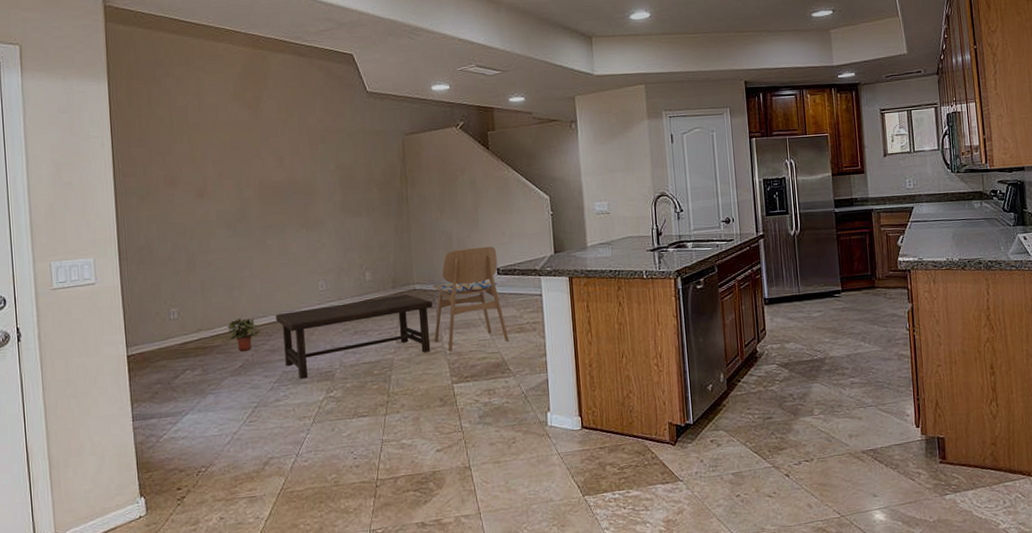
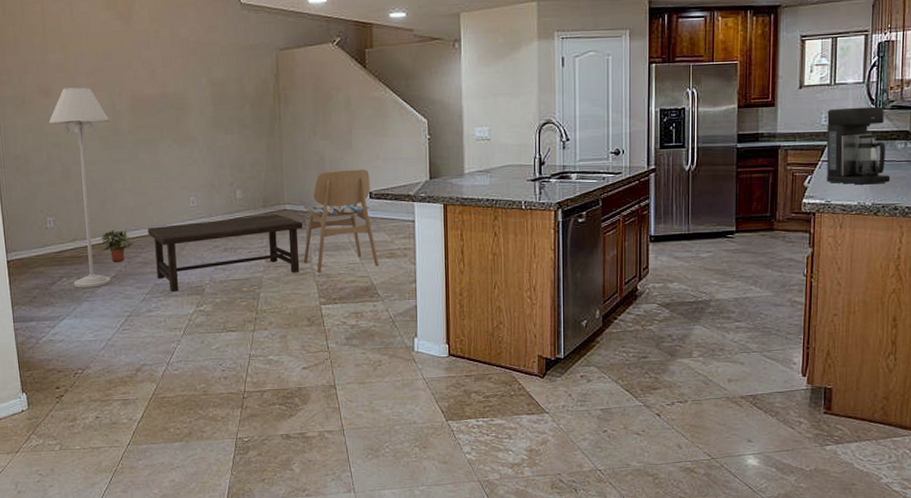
floor lamp: none [174,176,238,381] -> present [49,87,112,288]
coffee maker: none [910,170,972,242] -> present [826,106,891,185]

